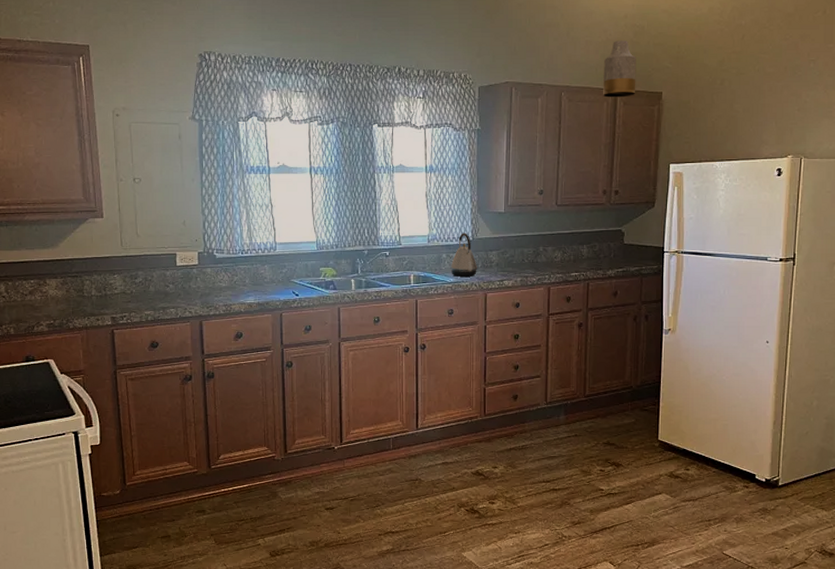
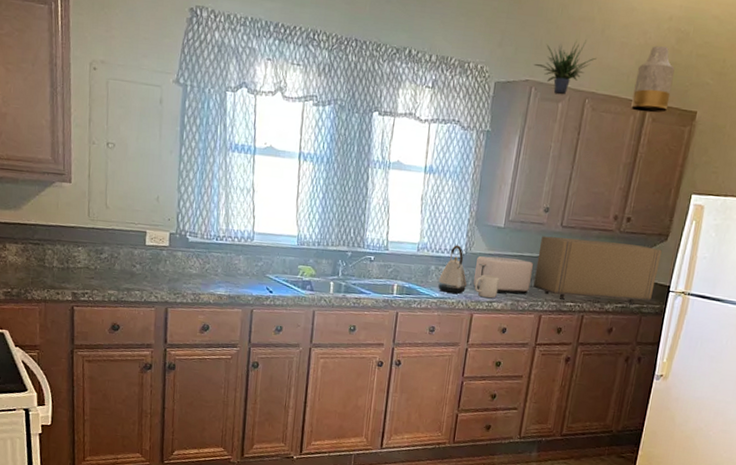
toaster: none [483,238,537,272] -> present [473,255,534,294]
mug: none [485,256,507,278] -> present [474,274,500,299]
potted plant: none [510,42,566,91] -> present [533,39,597,95]
microwave: none [539,213,651,271] -> present [533,236,662,304]

